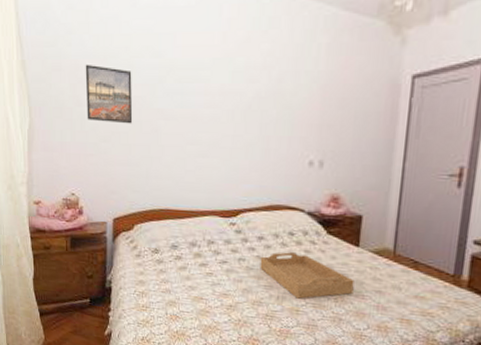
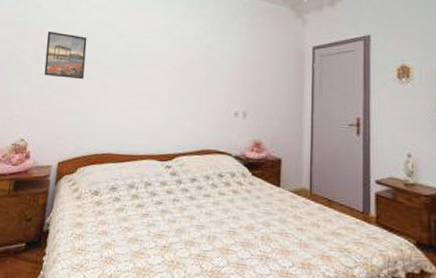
serving tray: present [260,252,354,299] -> none [192,192,278,238]

